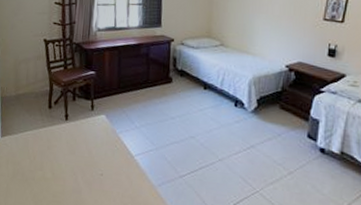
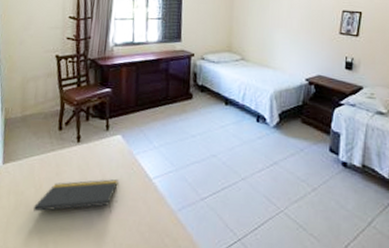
notepad: none [28,154,103,184] -> present [32,179,119,212]

